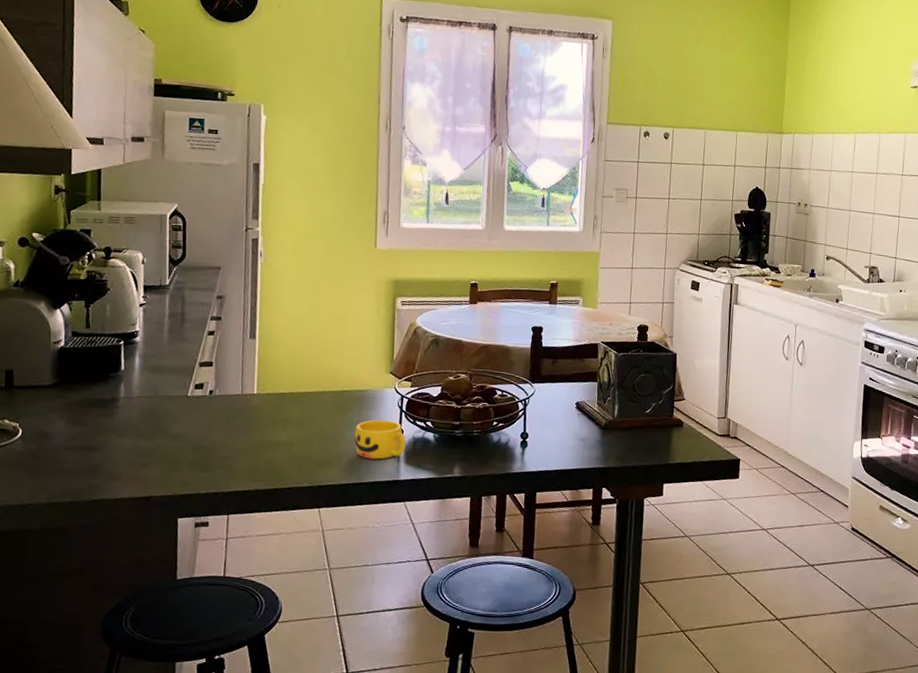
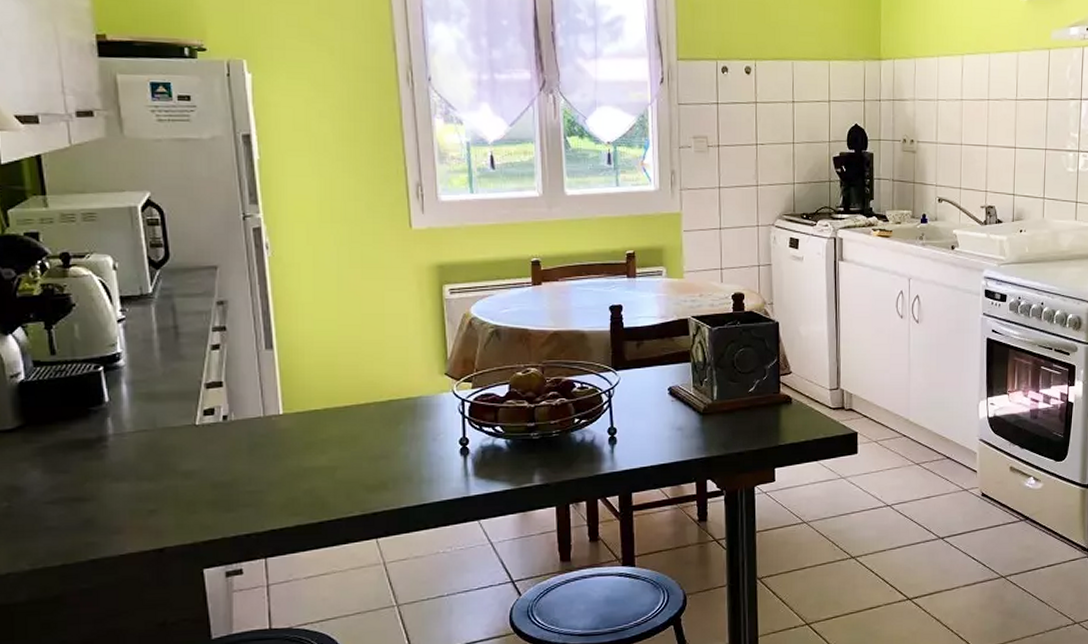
cup: present [353,420,406,460] -> none [409,430,473,476]

